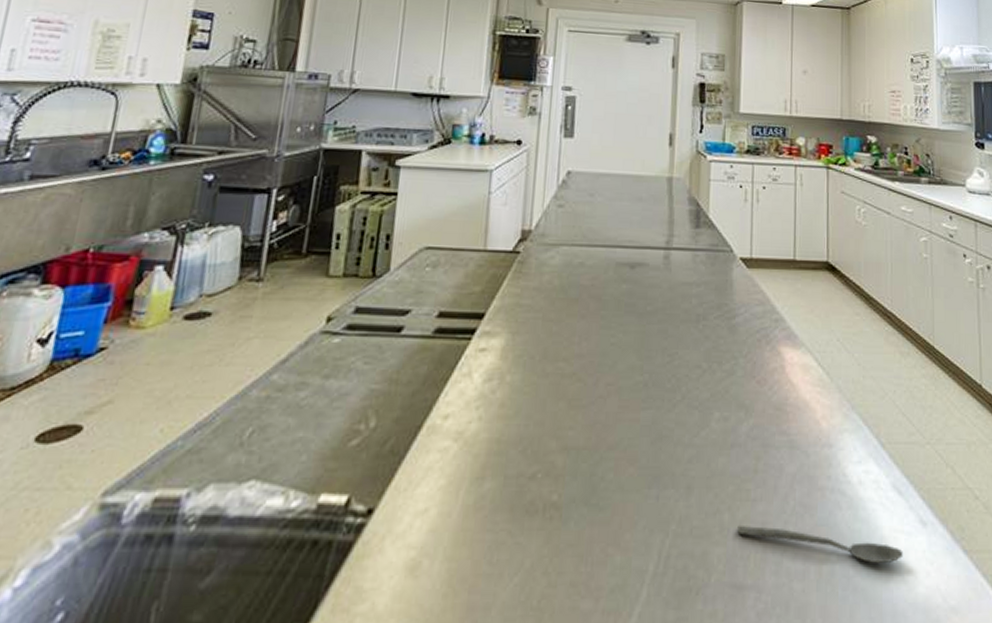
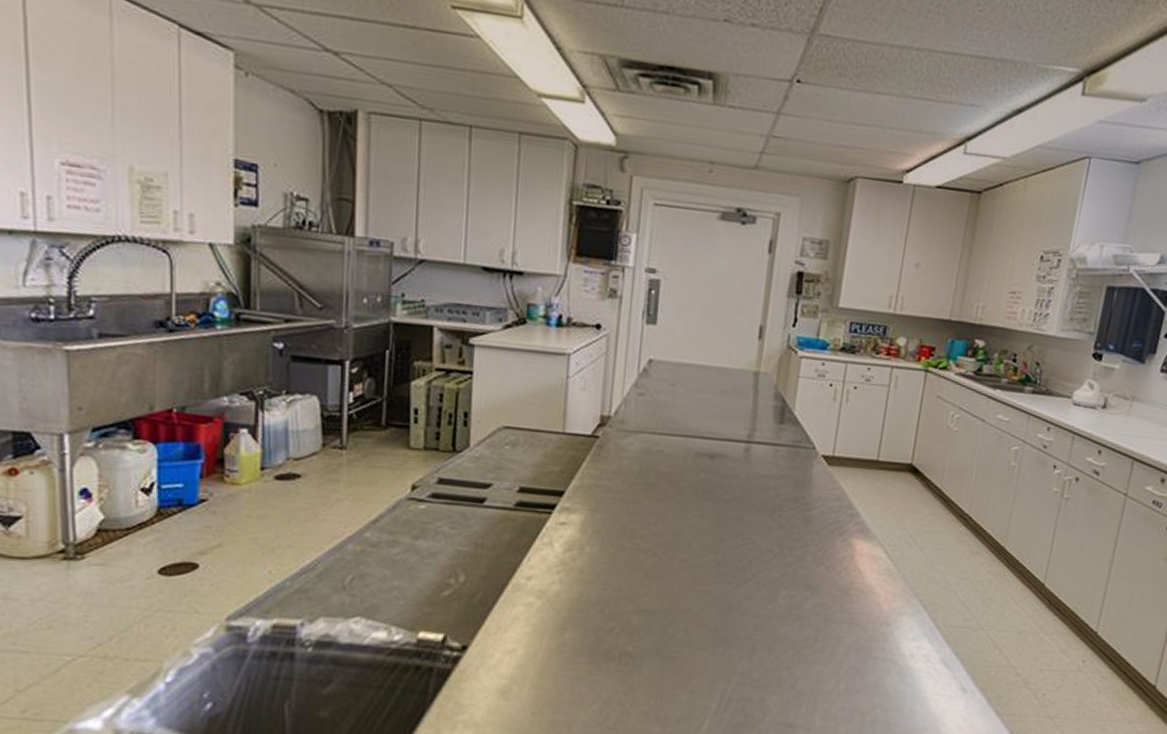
spoon: present [737,525,903,563] -> none [793,680,941,718]

